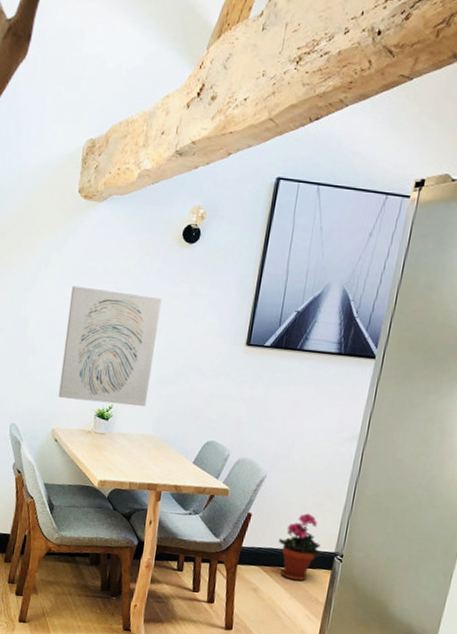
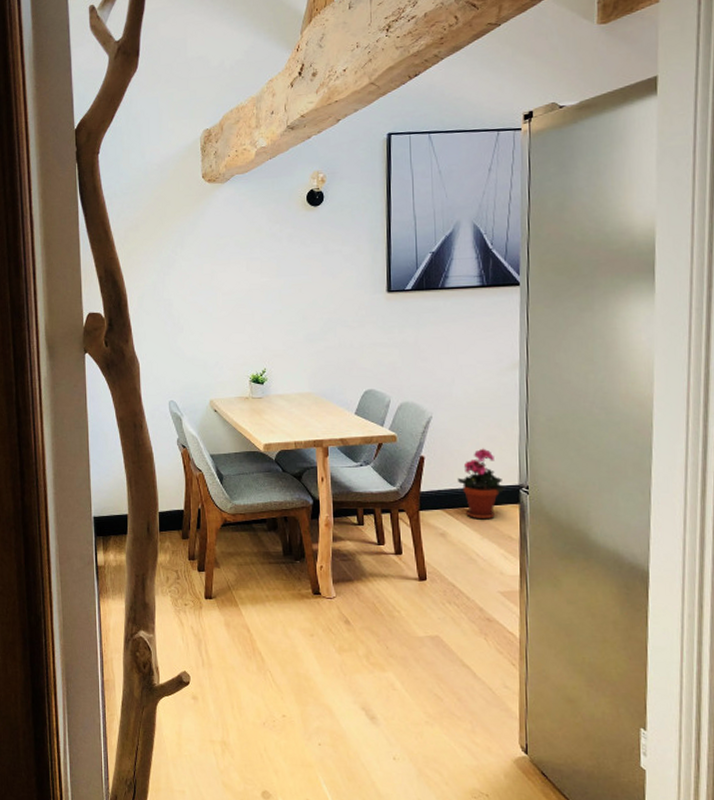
wall art: present [58,285,162,407] -> none [209,260,299,369]

